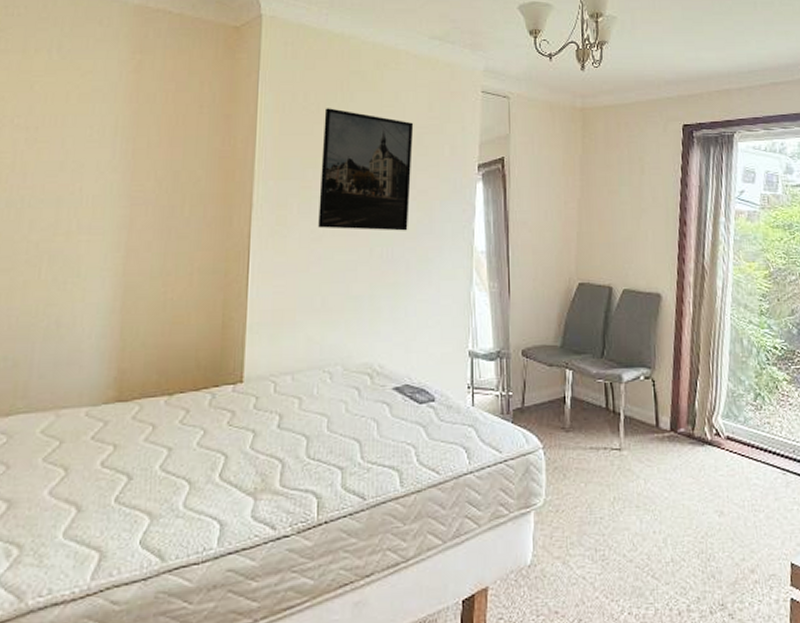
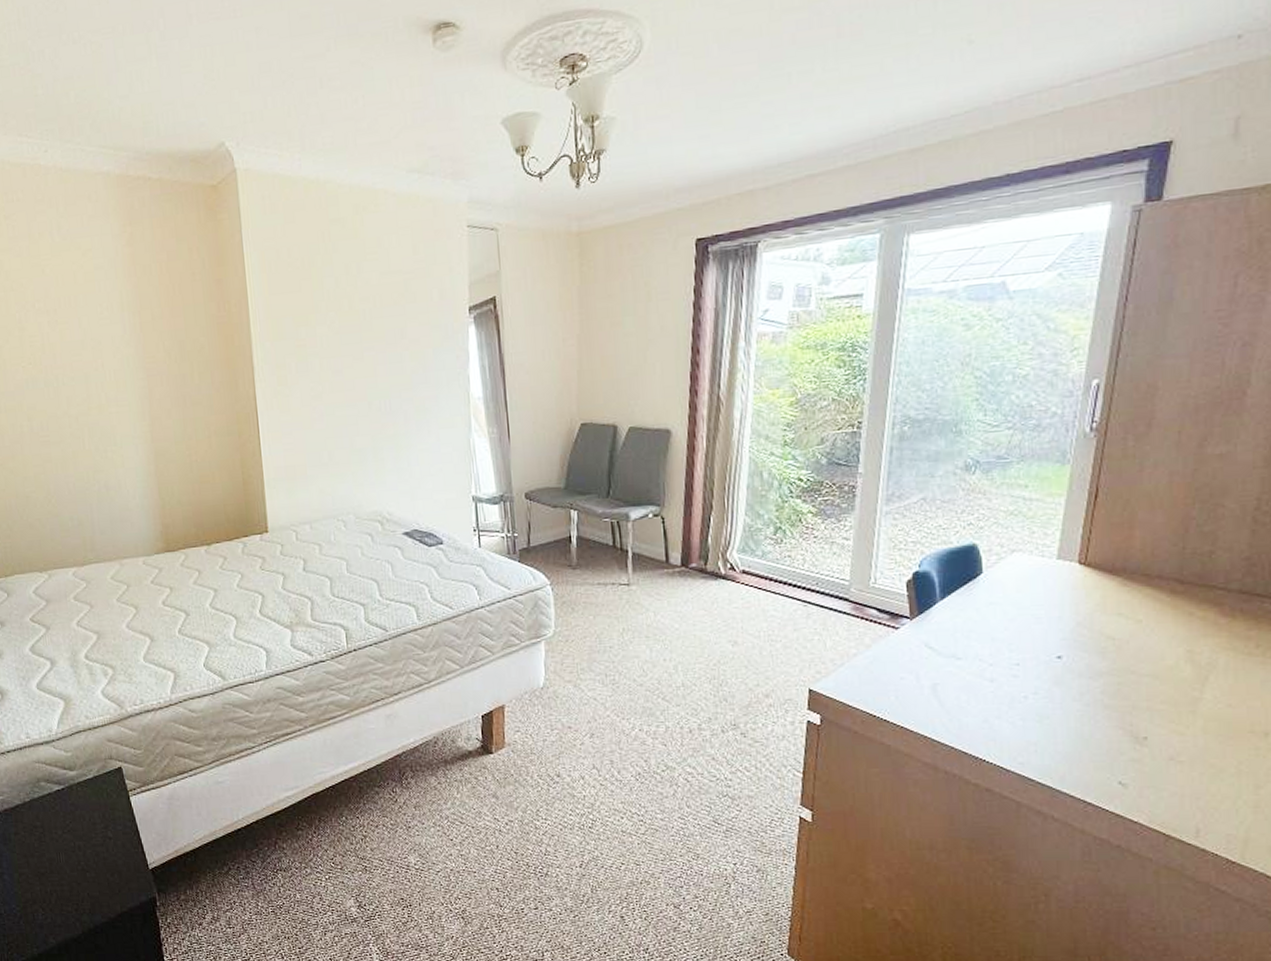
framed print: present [318,108,414,231] -> none [309,261,403,386]

